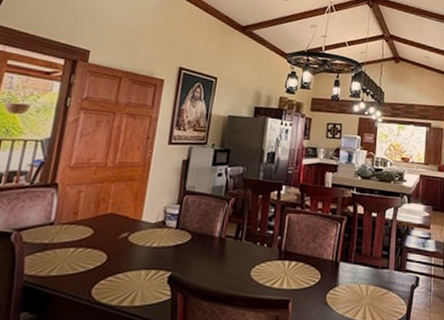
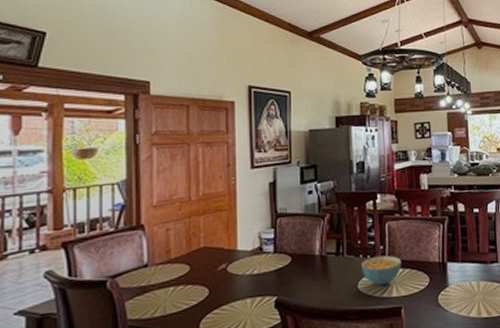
cereal bowl: none [257,246,297,275] -> present [362,255,402,285]

